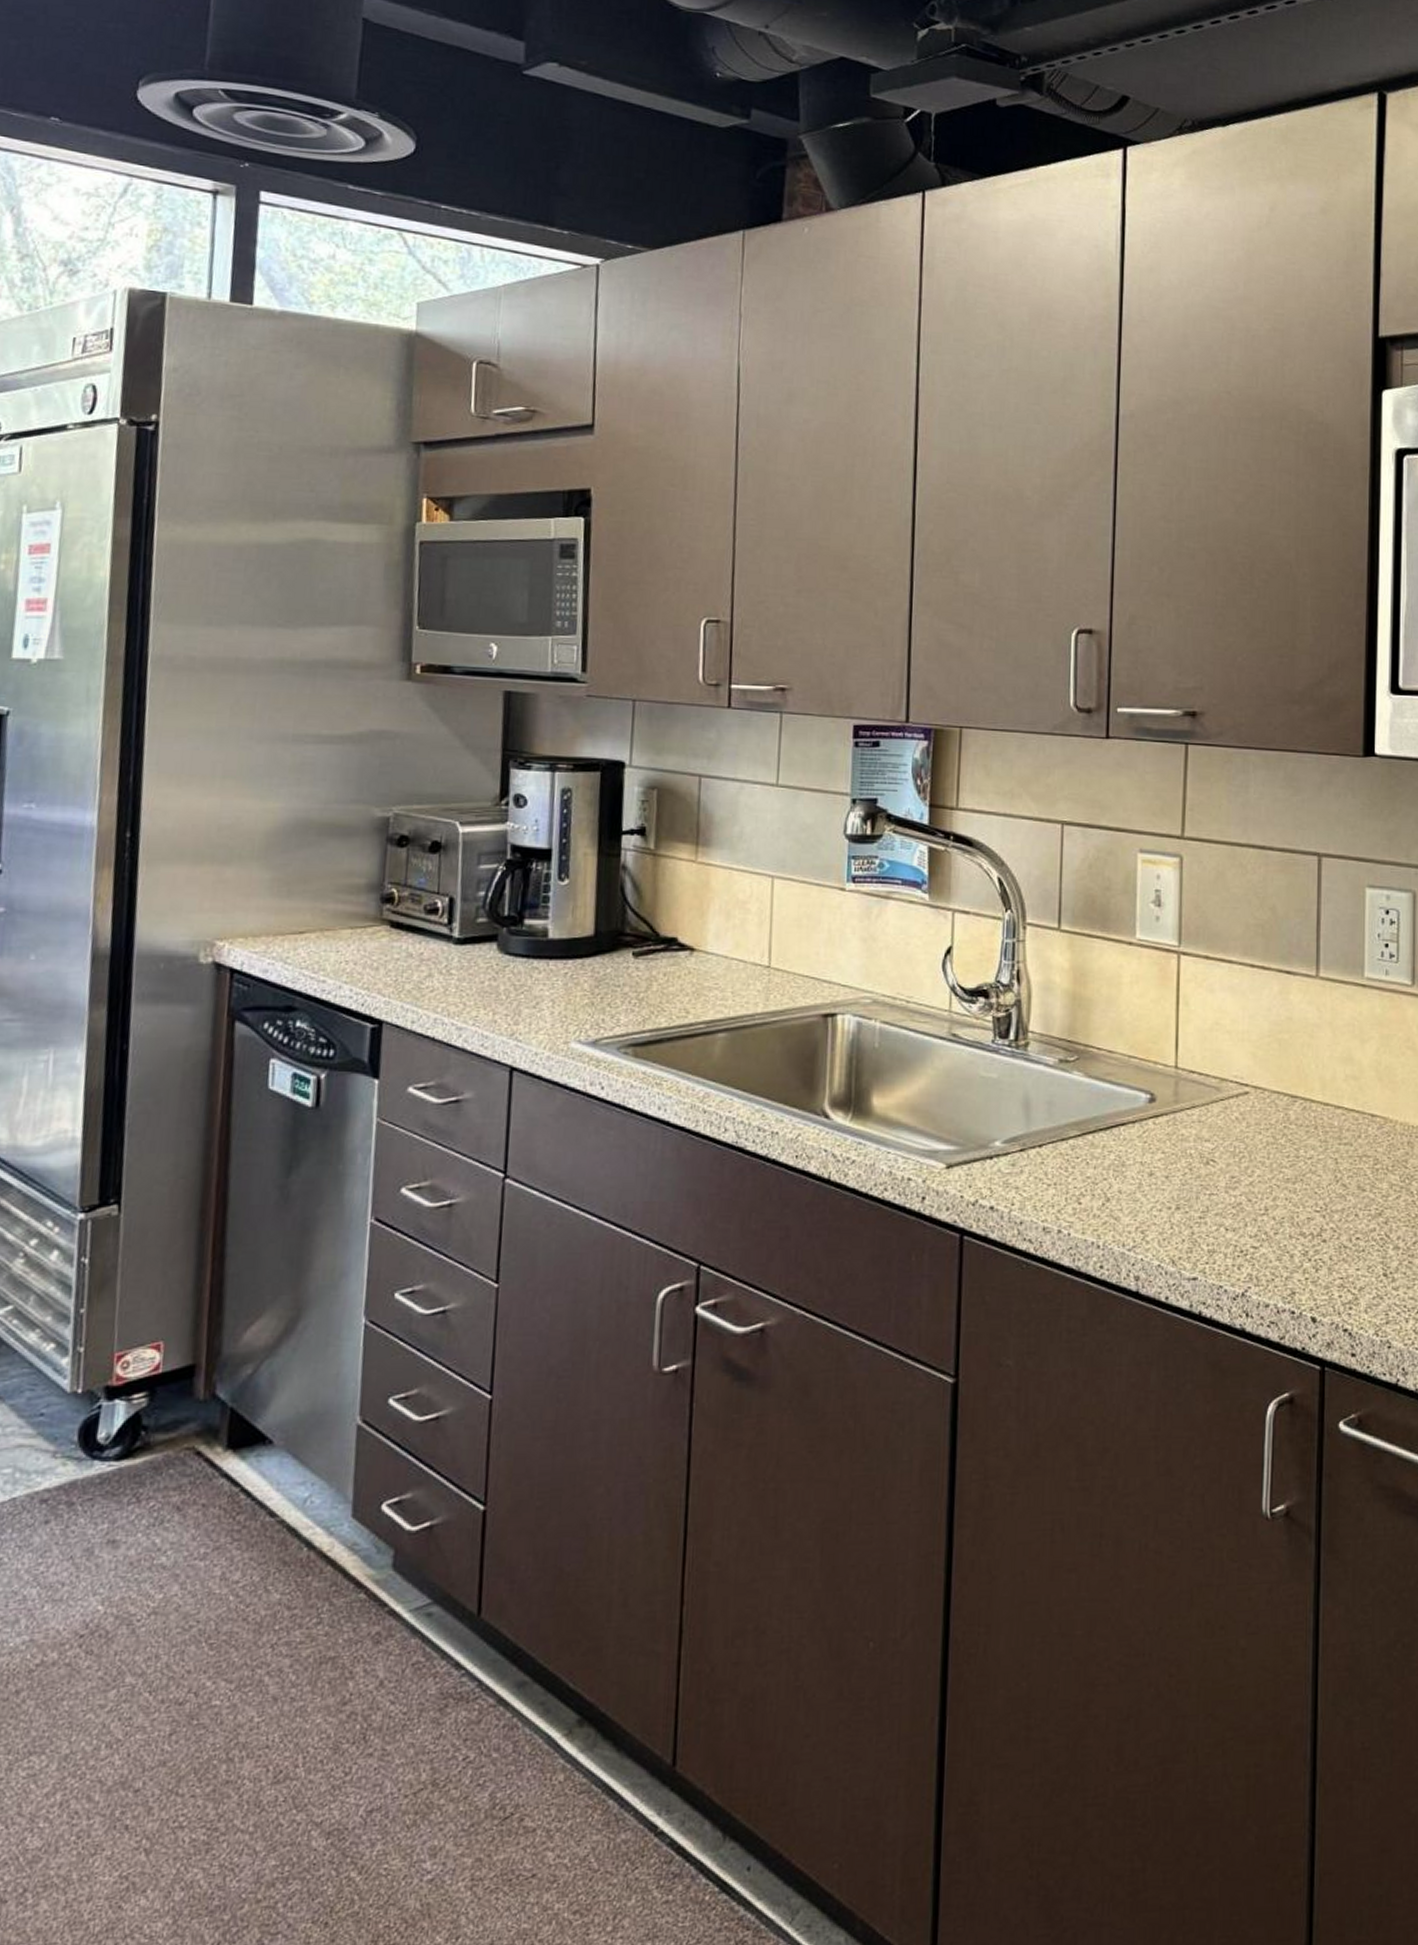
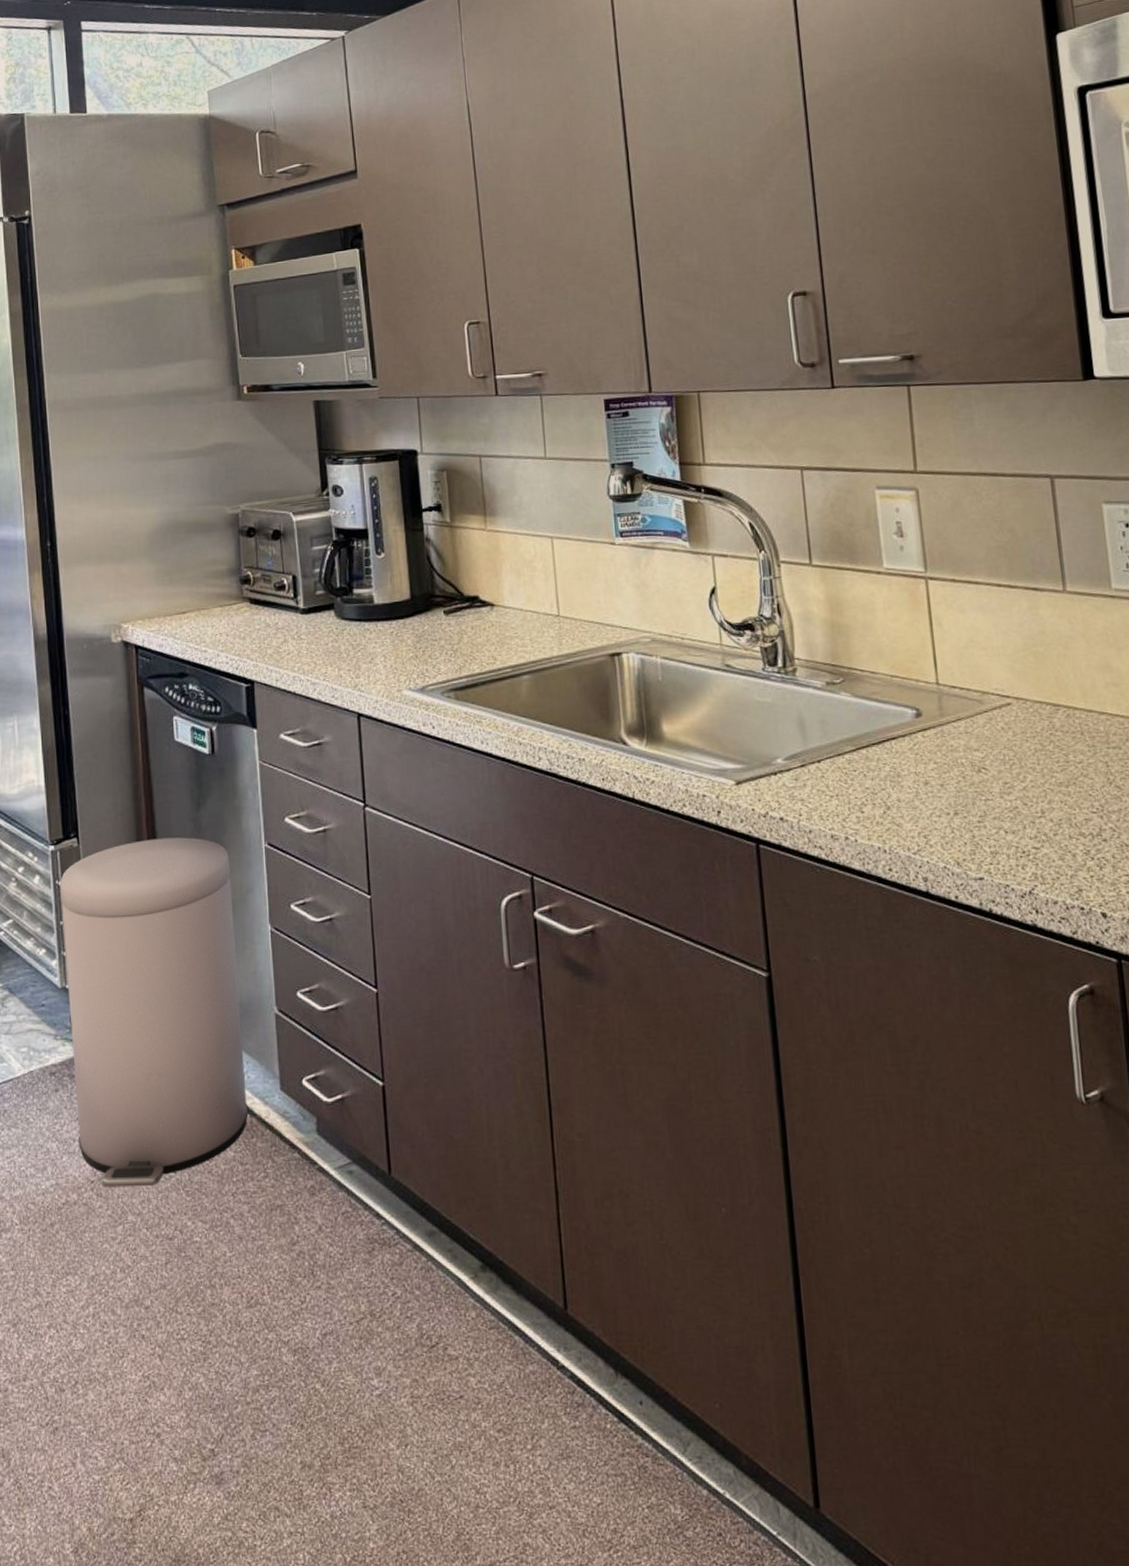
pedal bin: none [68,1208,323,1643] -> present [60,837,249,1188]

